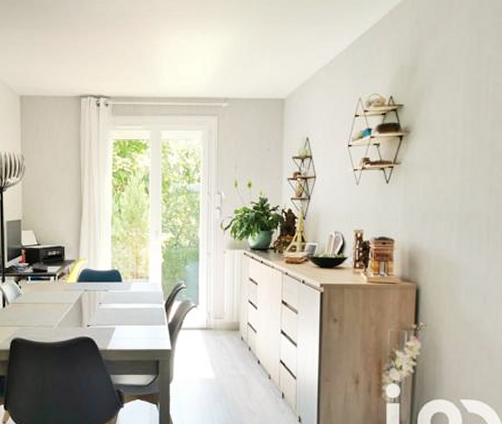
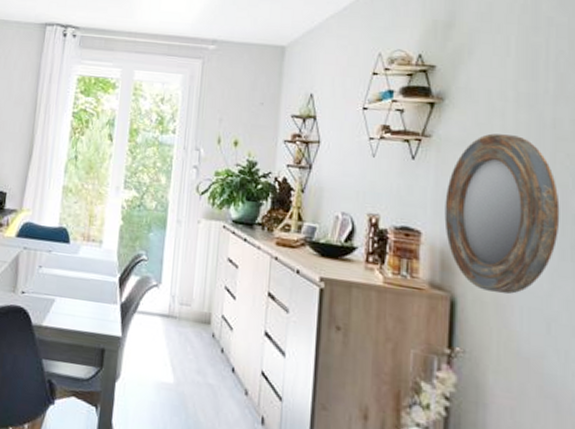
home mirror: none [411,156,494,279] -> present [444,133,560,295]

